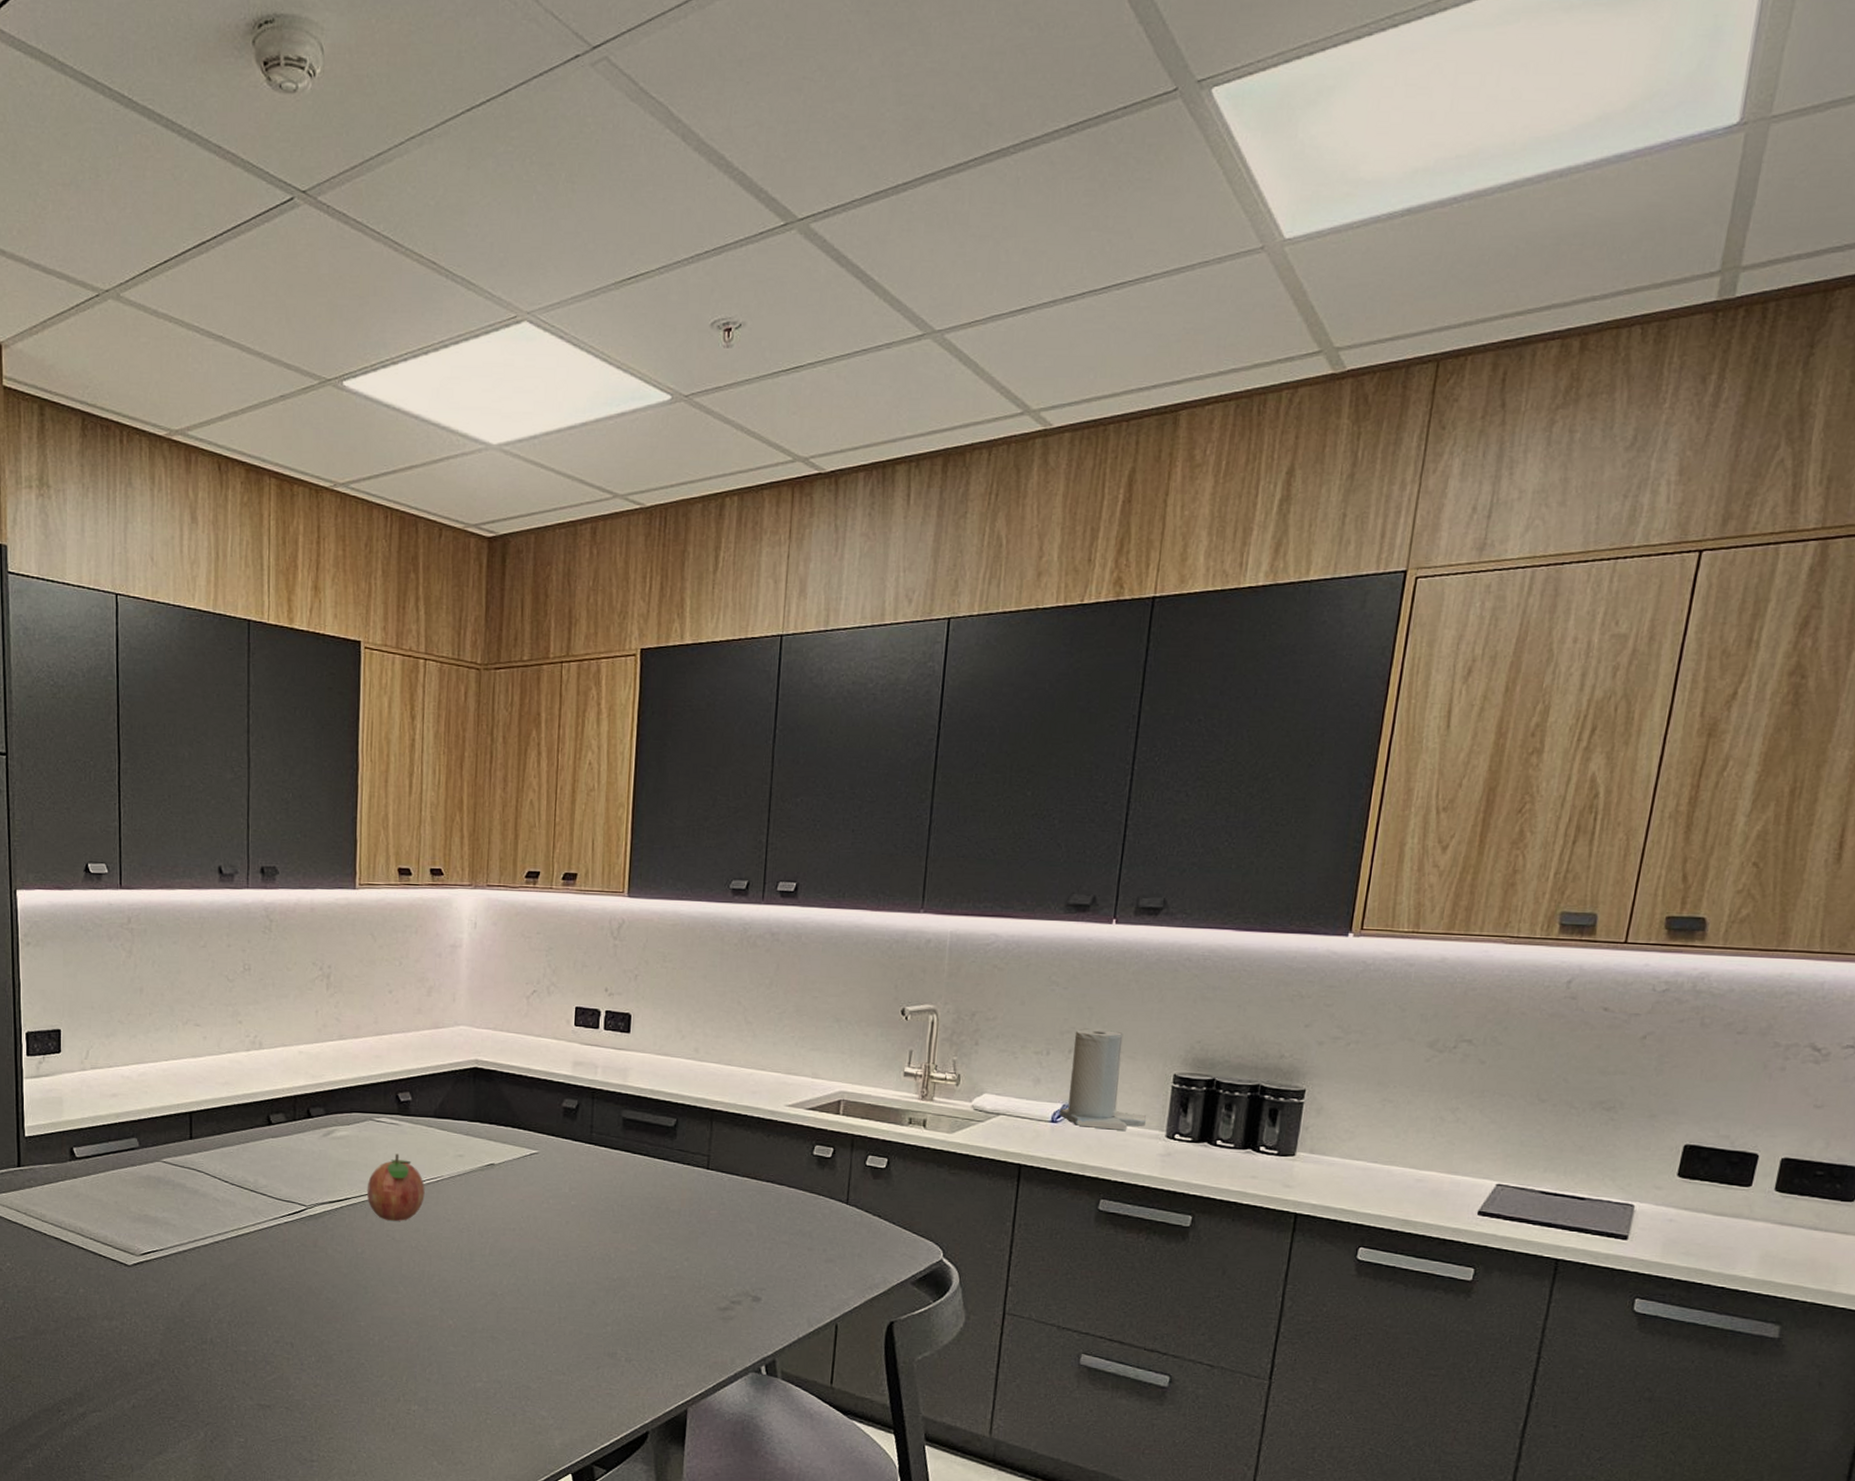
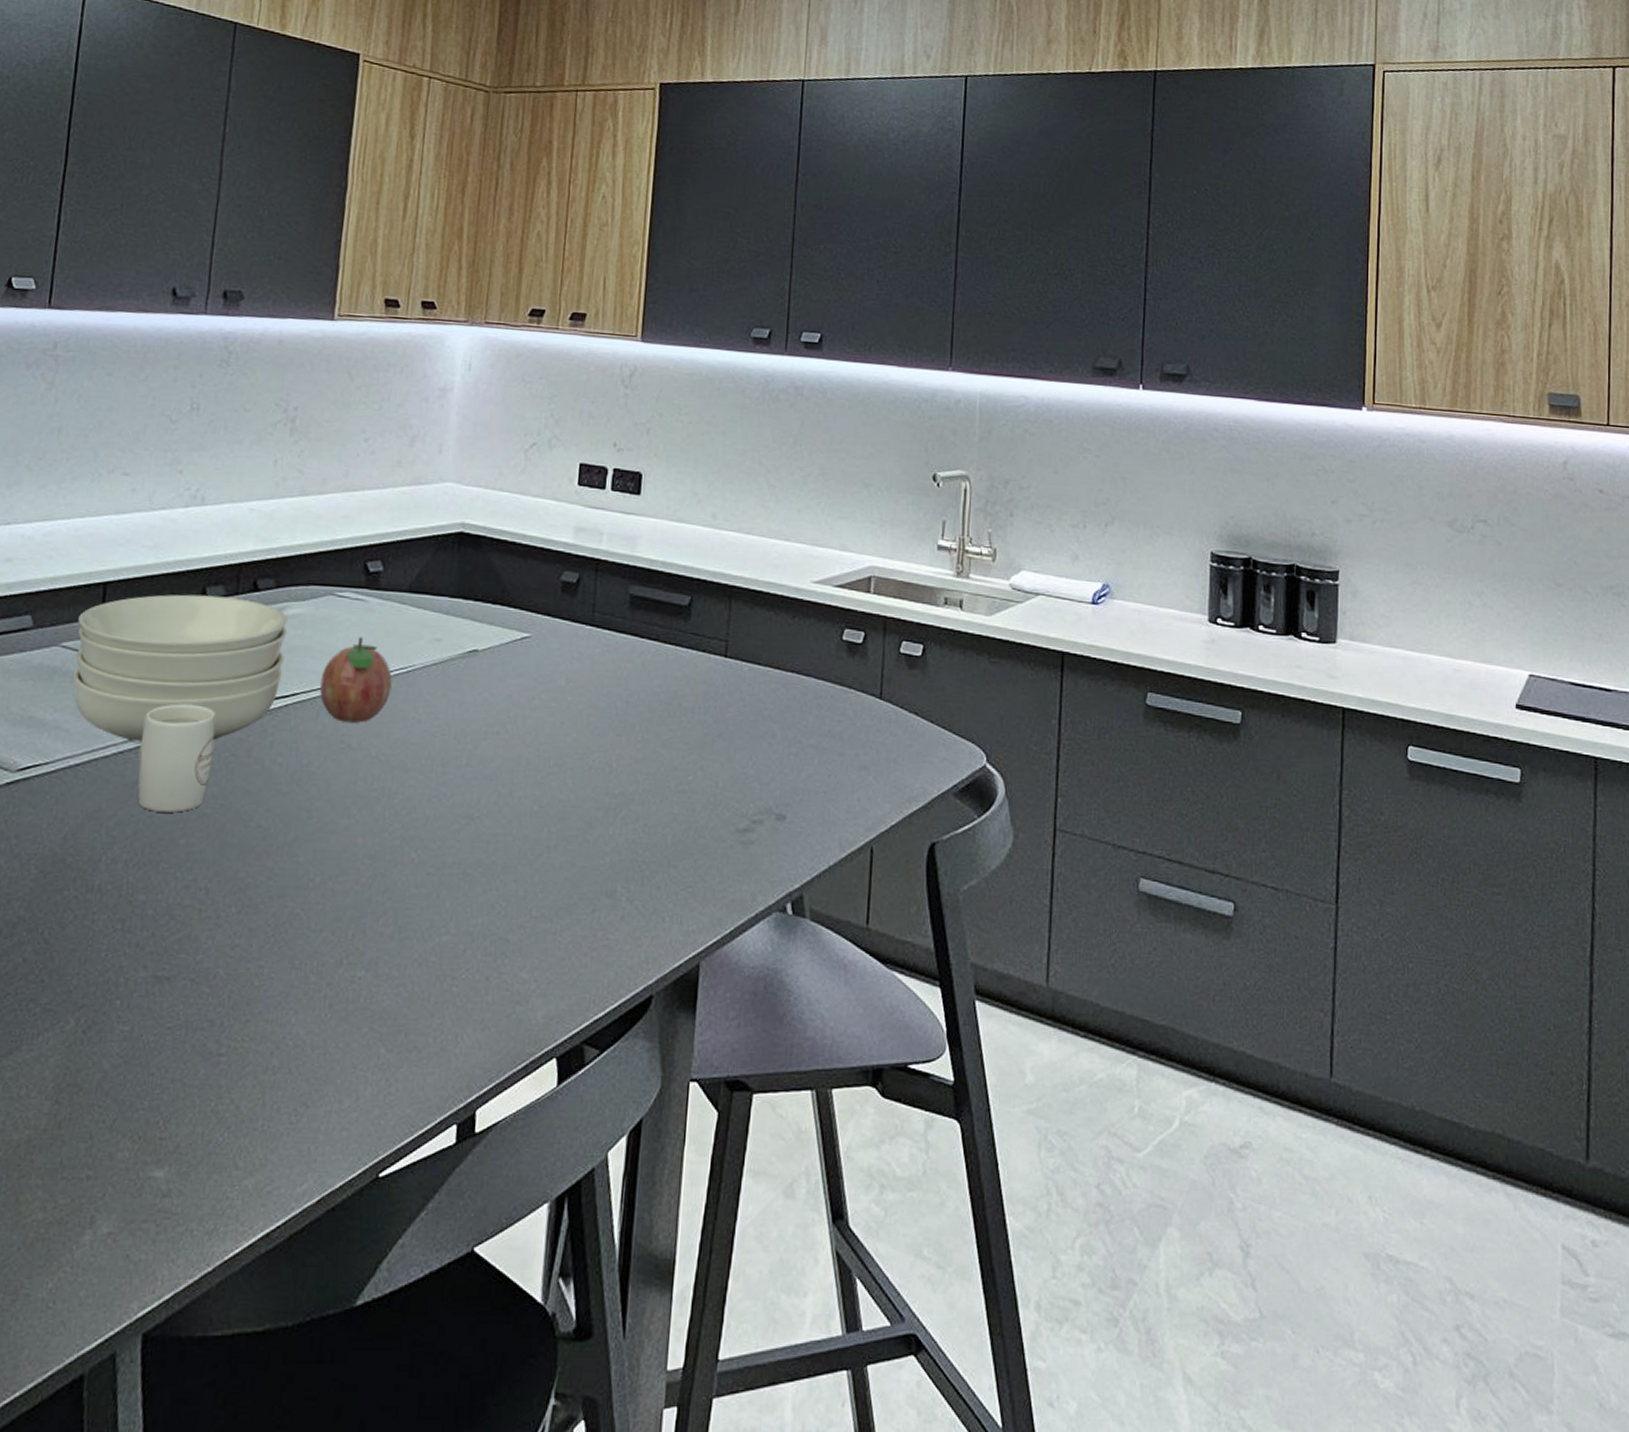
bowl: none [173,1120,338,1237] -> present [72,594,288,746]
mug: none [230,1206,288,1288] -> present [137,703,216,813]
paper towel: present [1058,1029,1147,1131] -> none [1099,501,1188,614]

